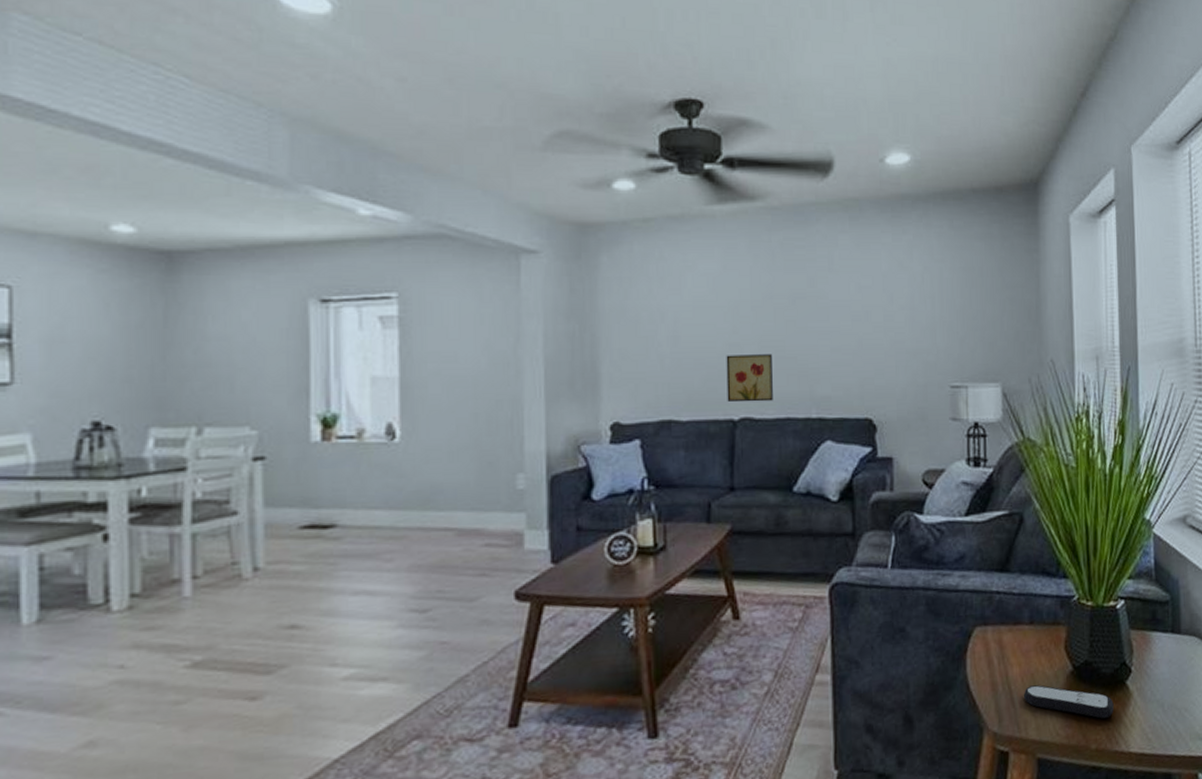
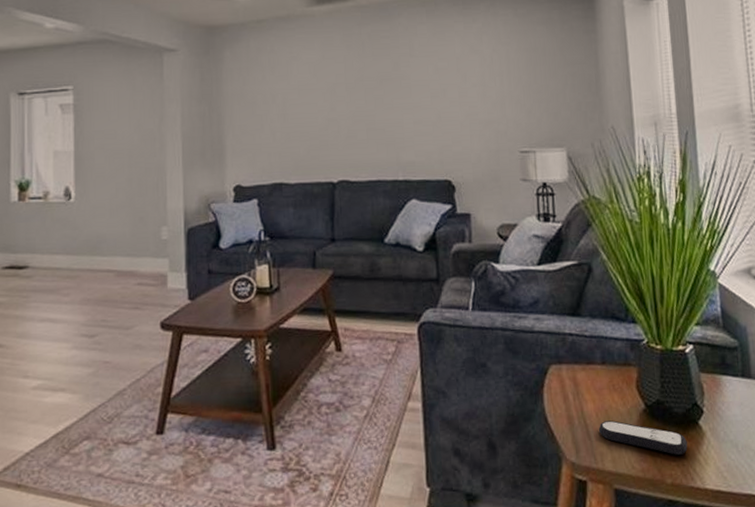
wall art: present [726,354,773,403] -> none [326,127,366,168]

